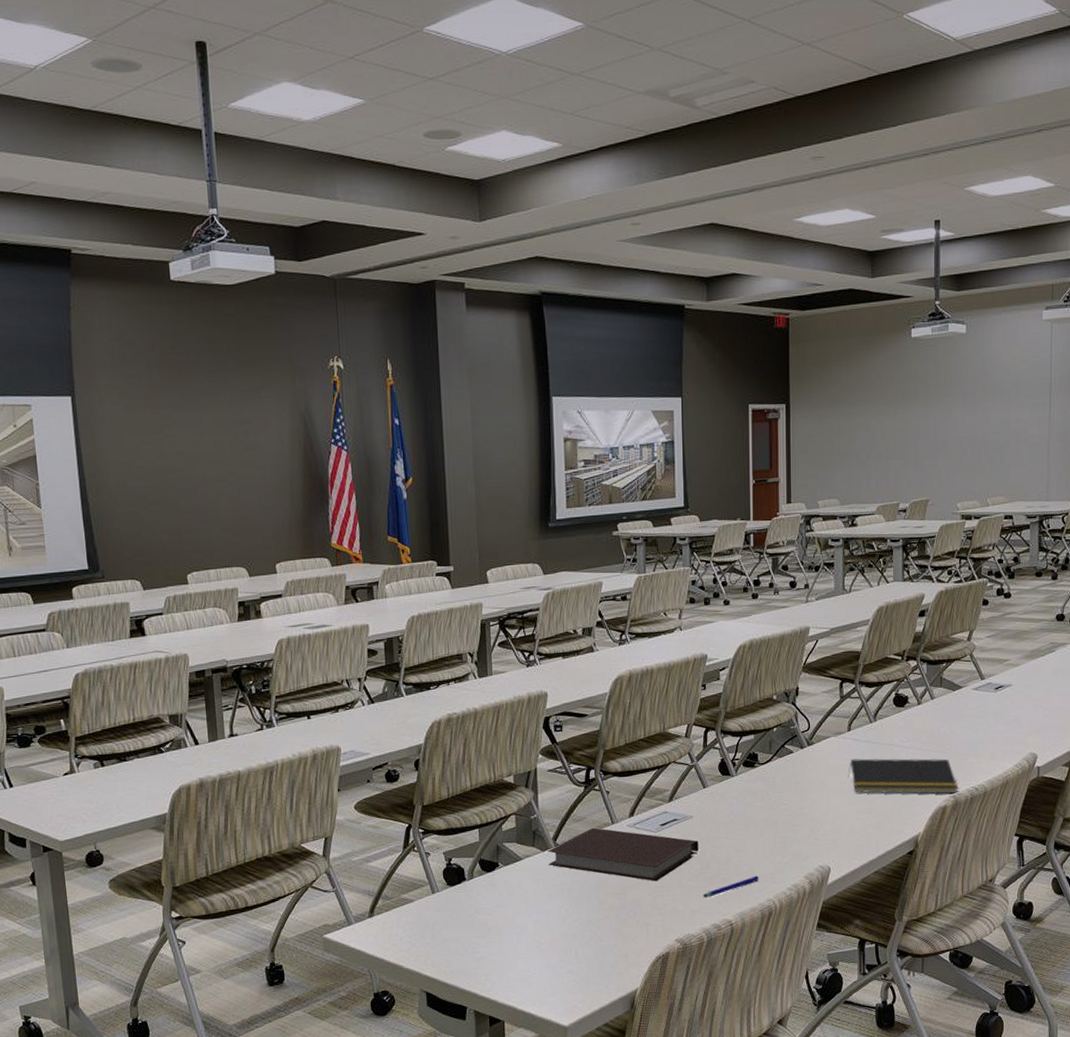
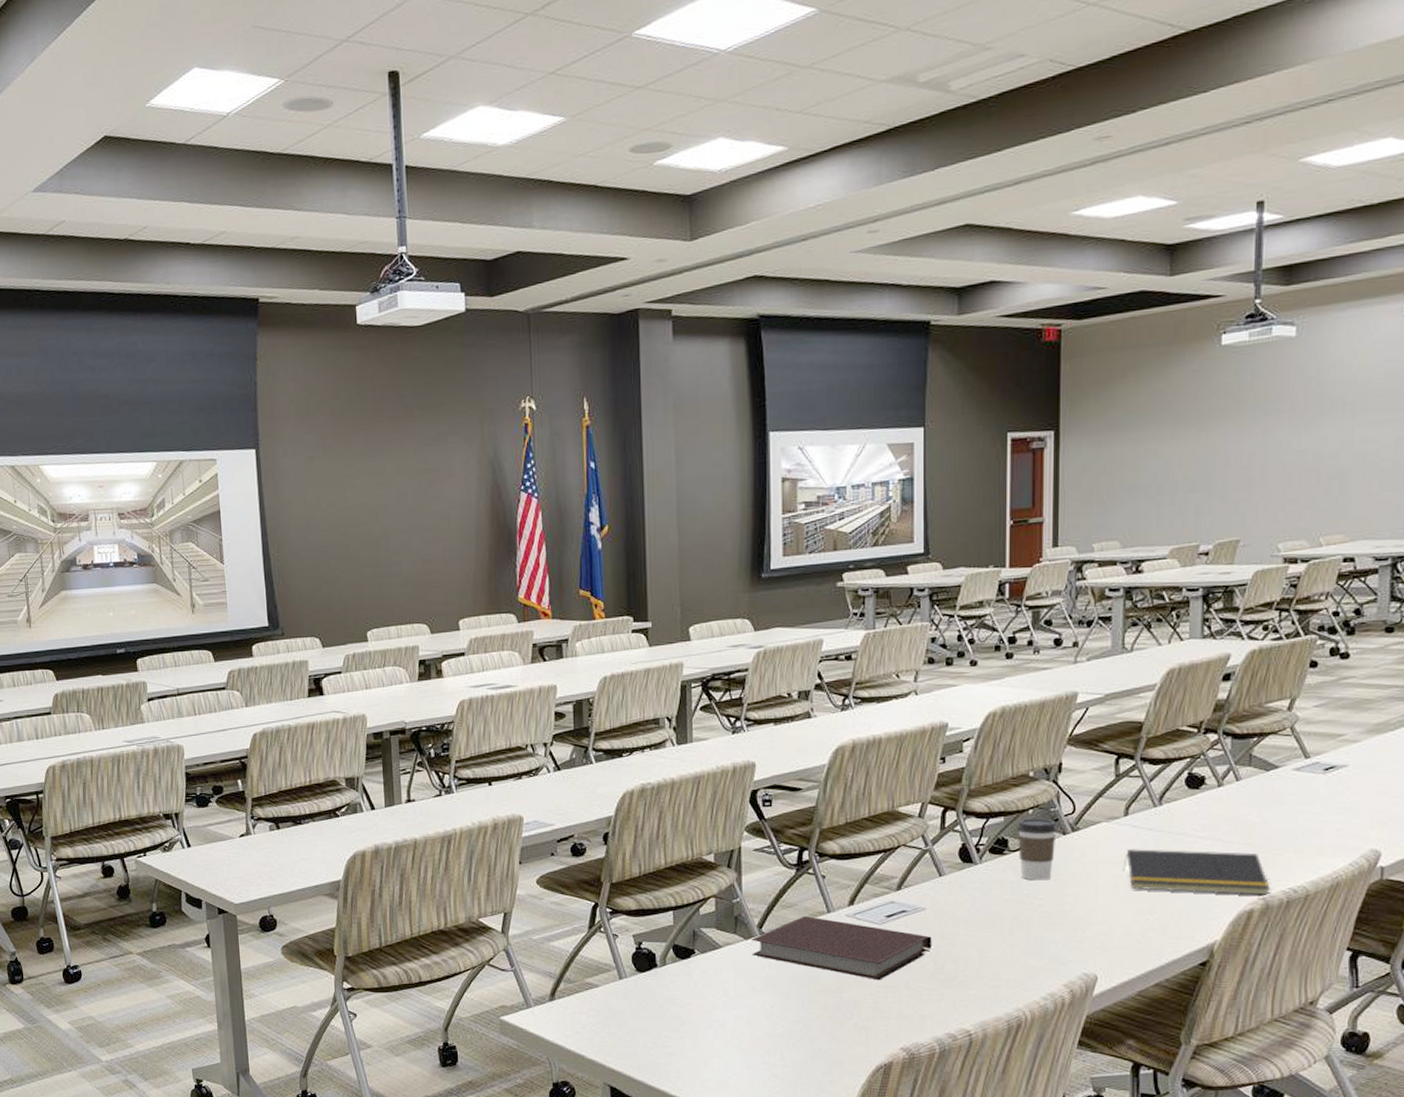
pen: present [703,876,759,898] -> none [936,980,1006,1002]
coffee cup: none [764,735,796,789] -> present [1017,818,1057,881]

